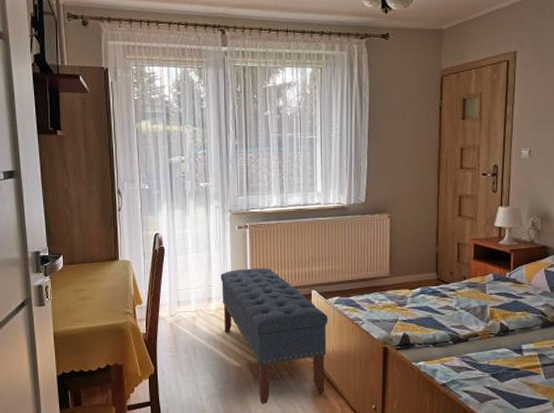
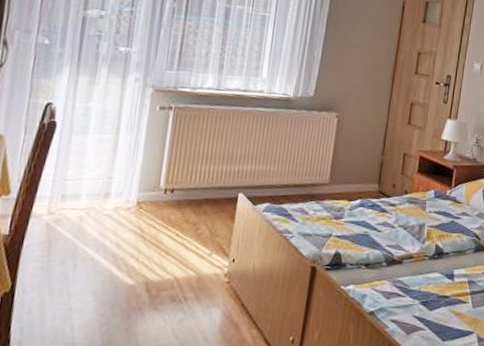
bench: present [220,267,328,404] -> none [120,159,254,335]

